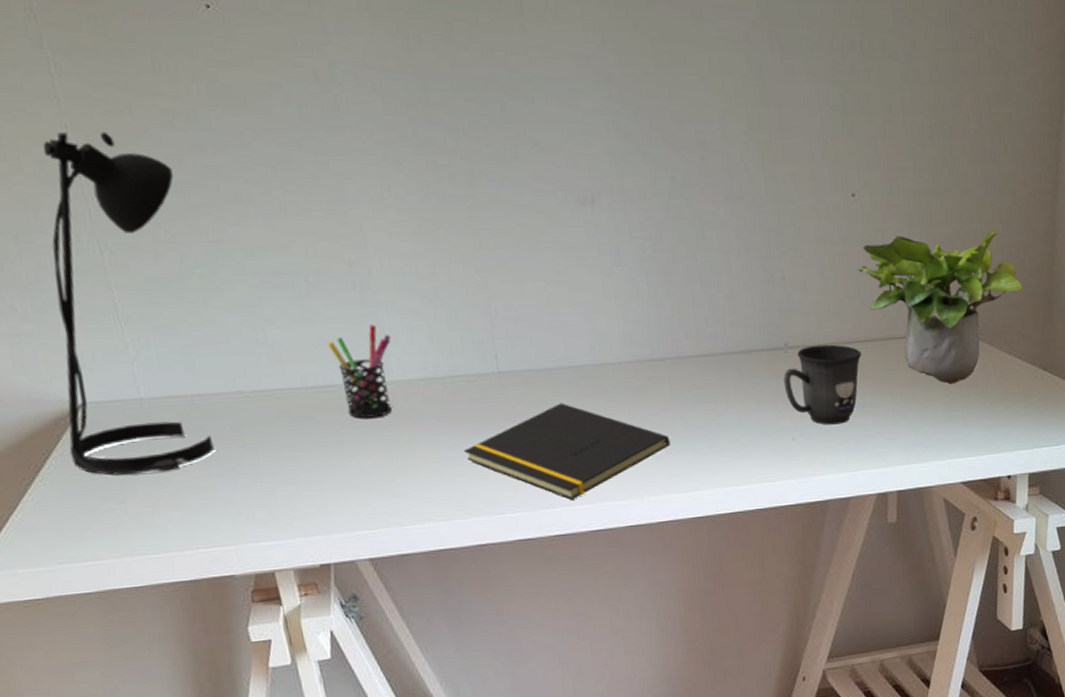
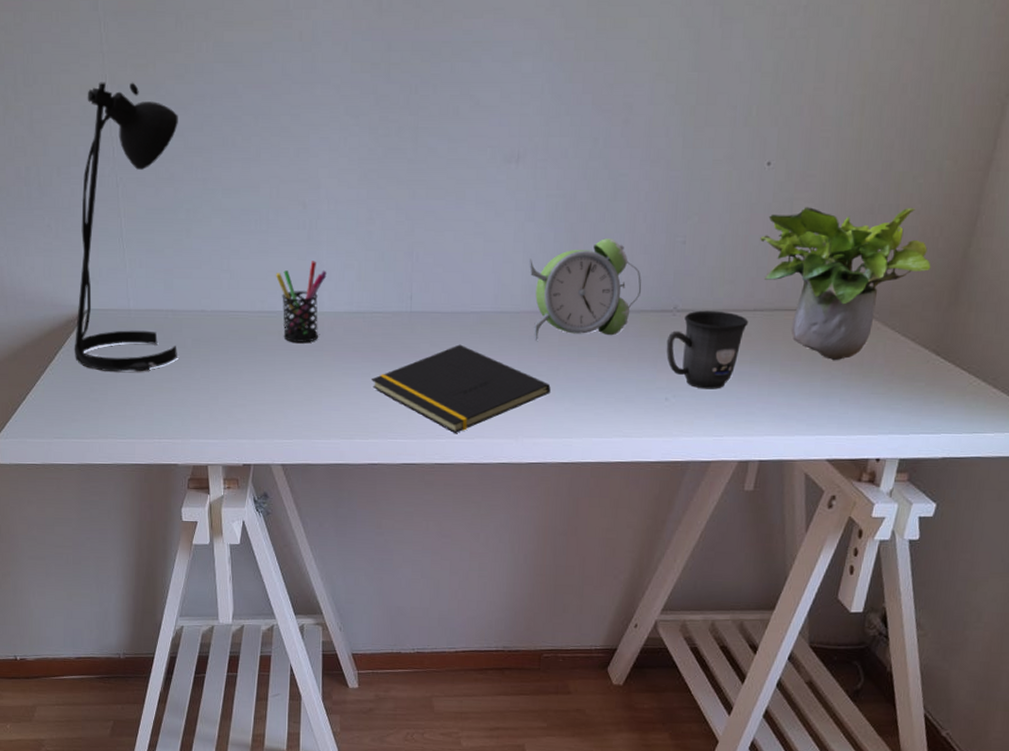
alarm clock: none [622,279,749,391] -> present [528,238,642,341]

